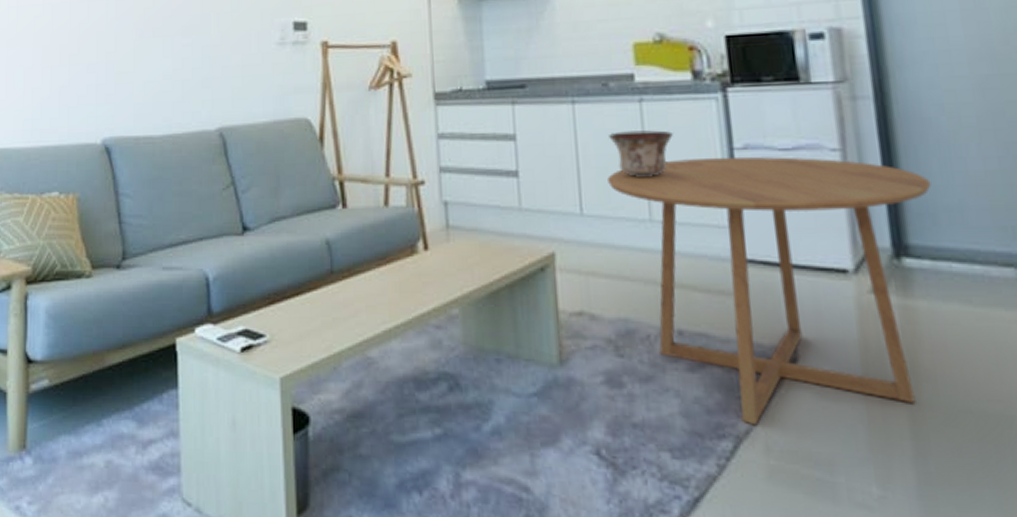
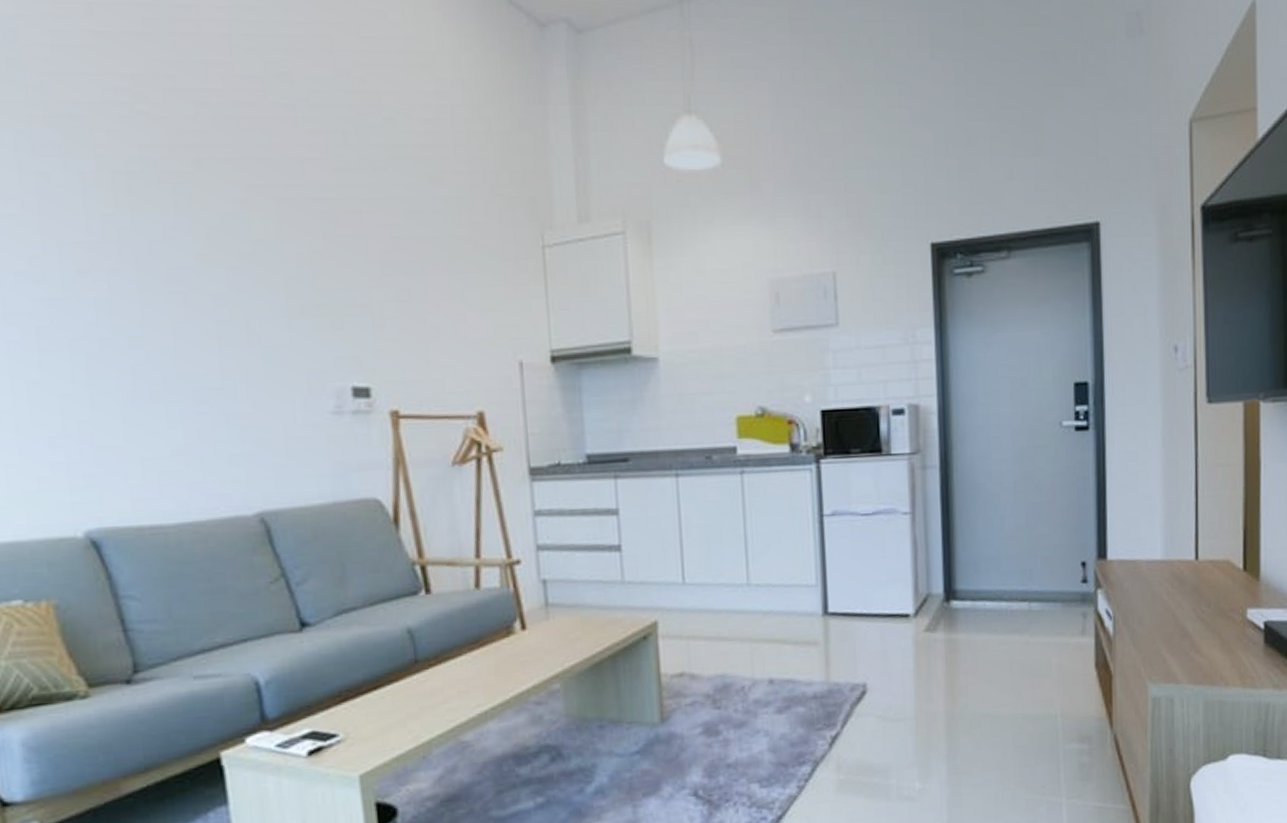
dining table: present [608,157,932,426] -> none [709,521,977,750]
bowl: present [609,130,673,177] -> none [711,500,771,545]

